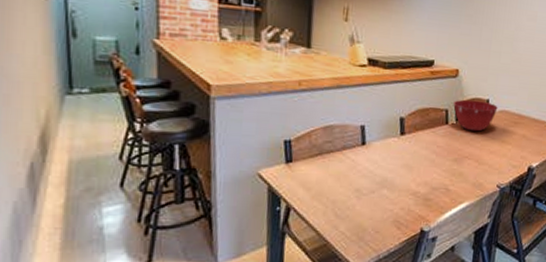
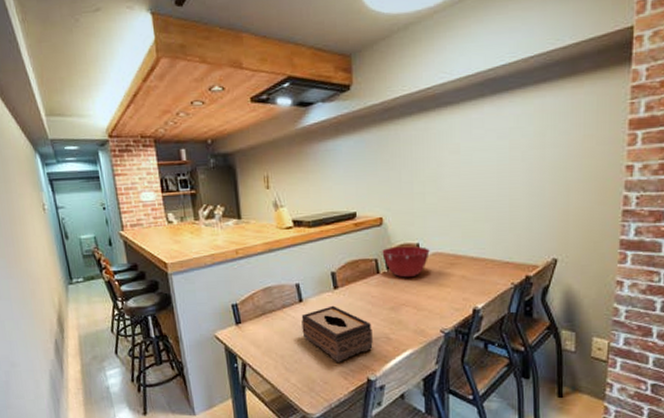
tissue box: none [360,152,433,211] -> present [301,305,373,362]

